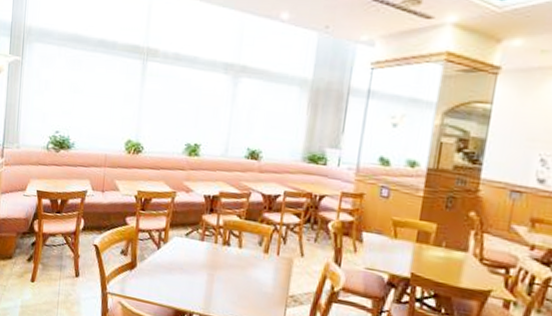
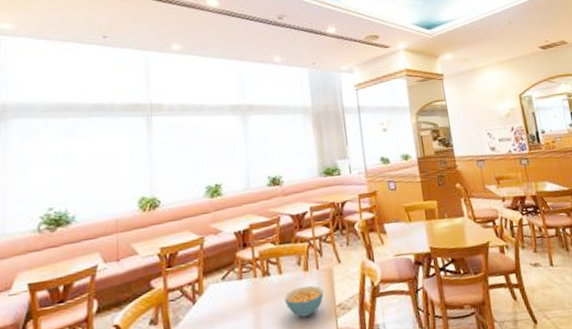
cereal bowl: none [238,266,280,296] -> present [284,286,324,318]

